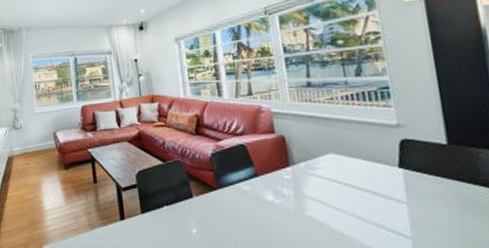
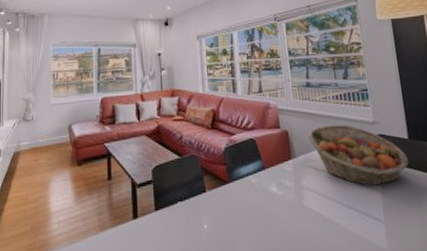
fruit basket: none [309,128,448,197] -> present [307,124,409,186]

